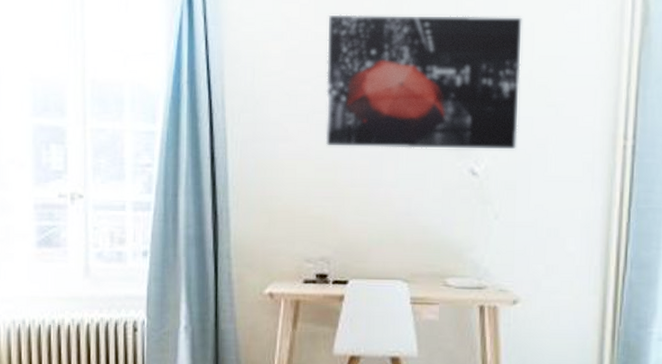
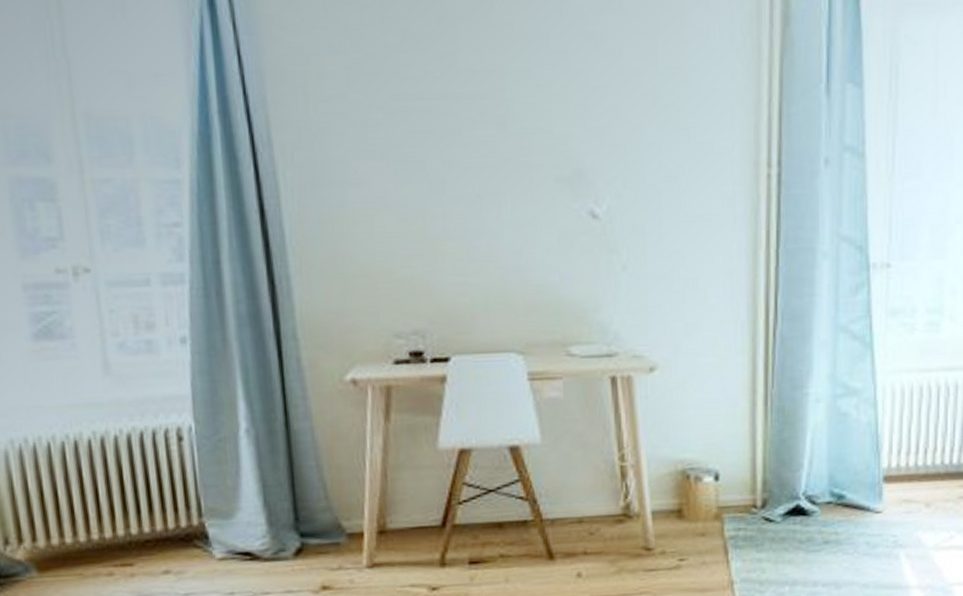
wall art: present [326,14,522,150] -> none [399,17,644,190]

